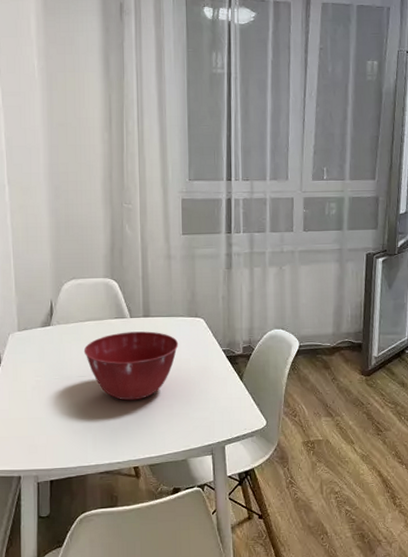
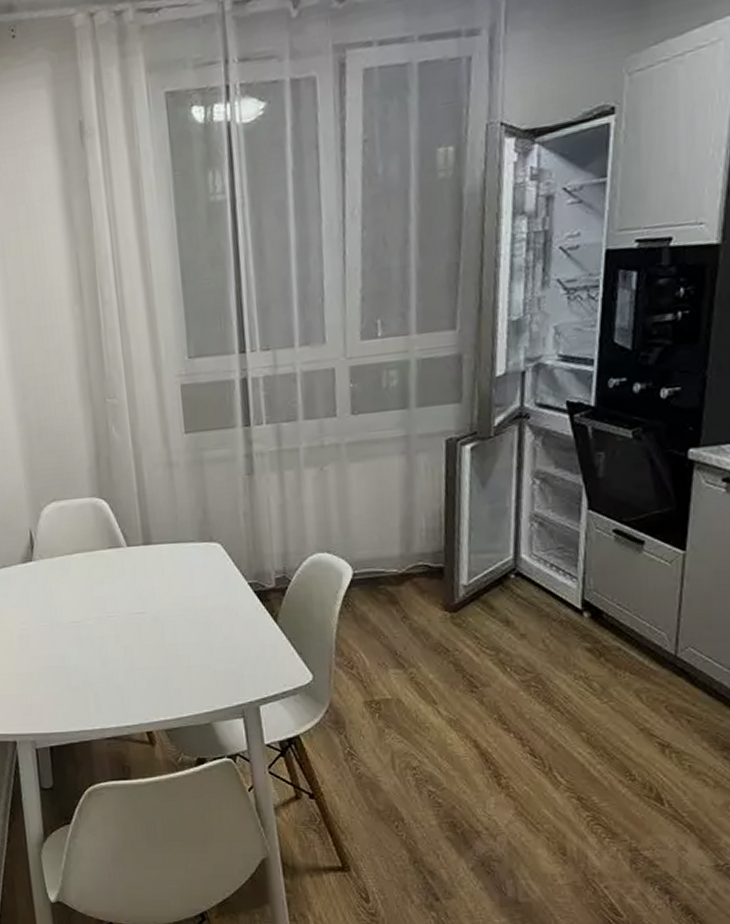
mixing bowl: present [83,331,179,401] -> none [74,562,191,651]

